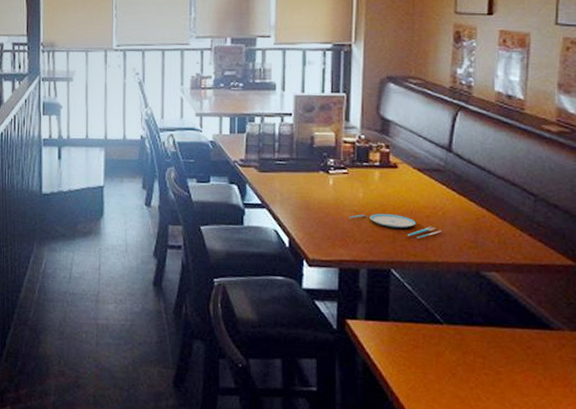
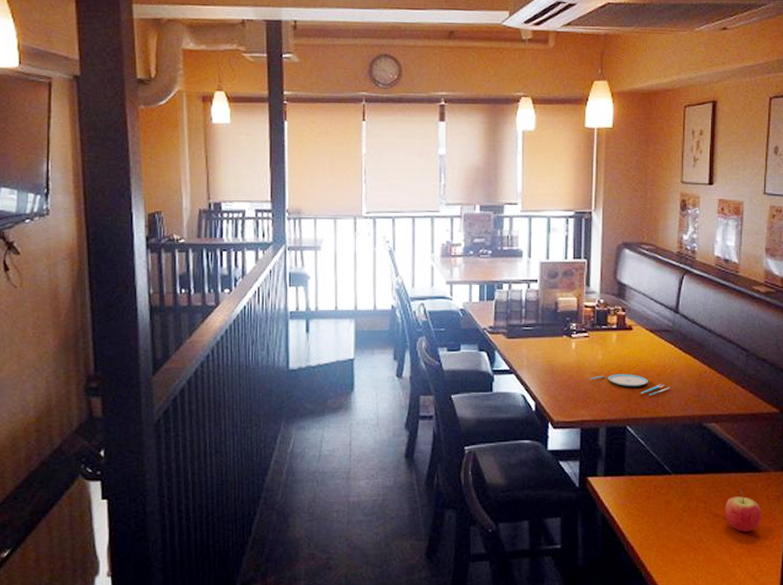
apple: none [508,345,553,395] -> present [725,488,761,532]

